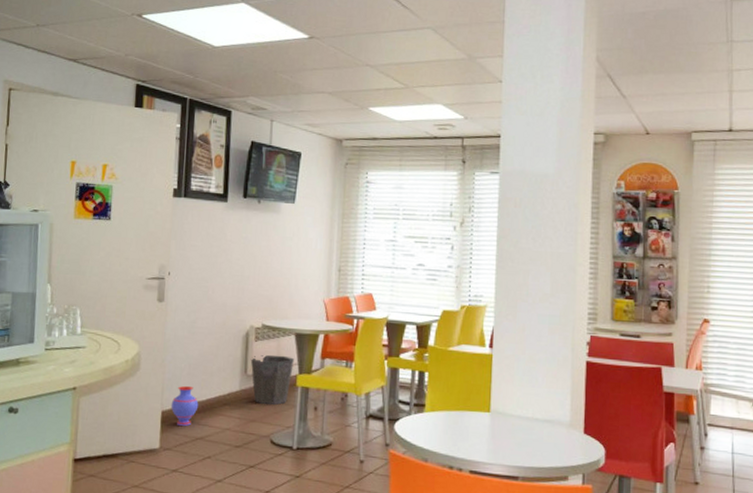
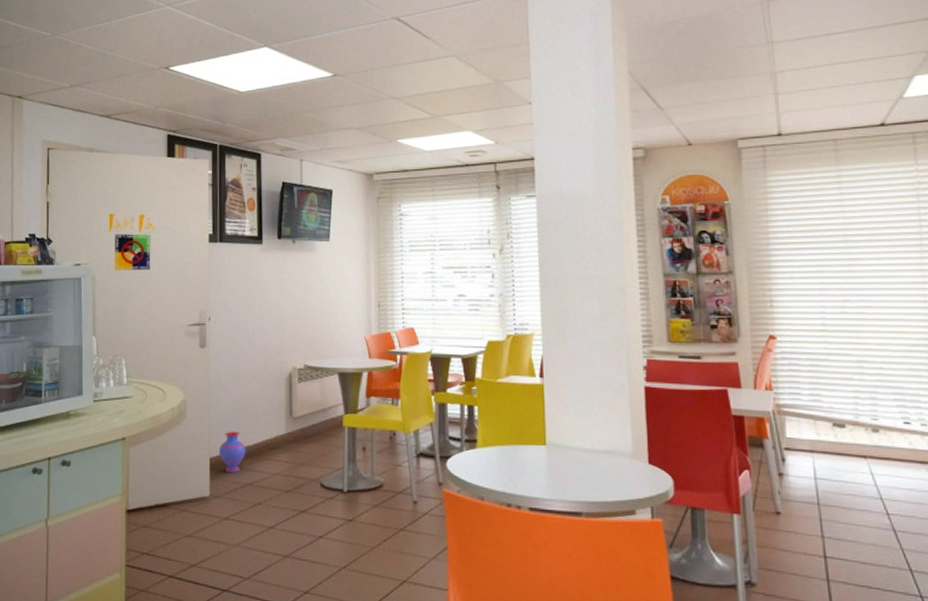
waste bin: present [250,354,294,405] -> none [295,395,339,448]

